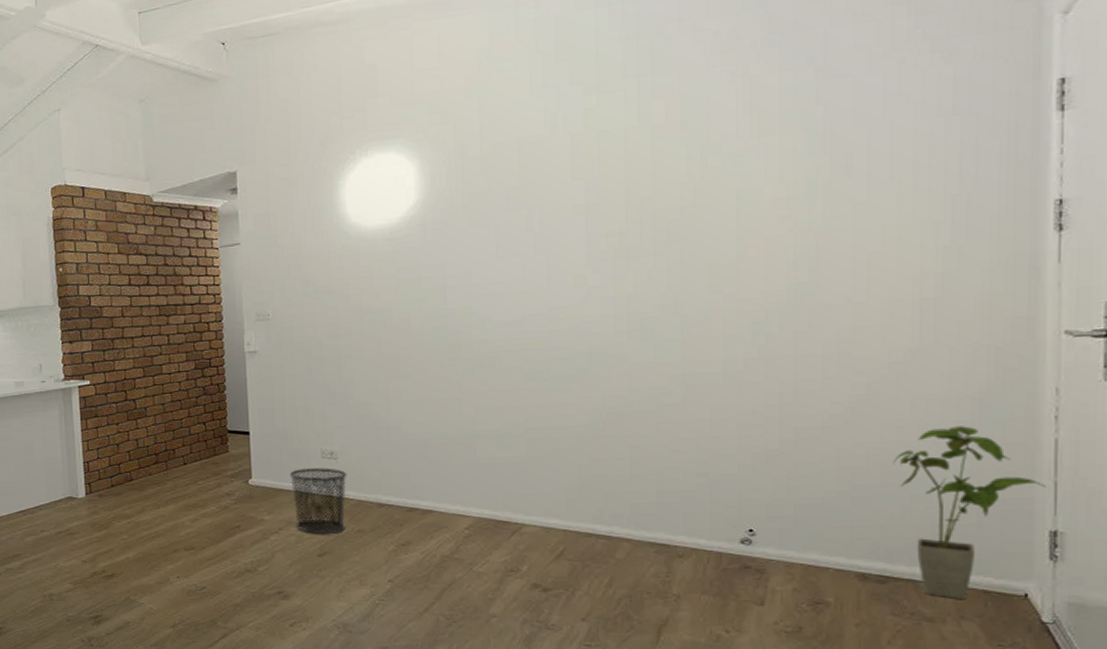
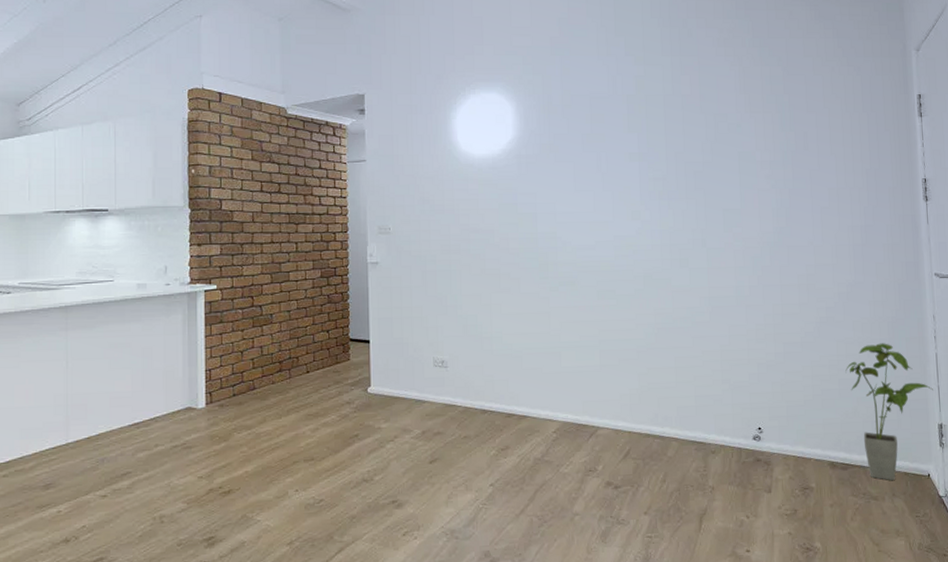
waste bin: present [289,468,347,535] -> none [404,376,456,442]

